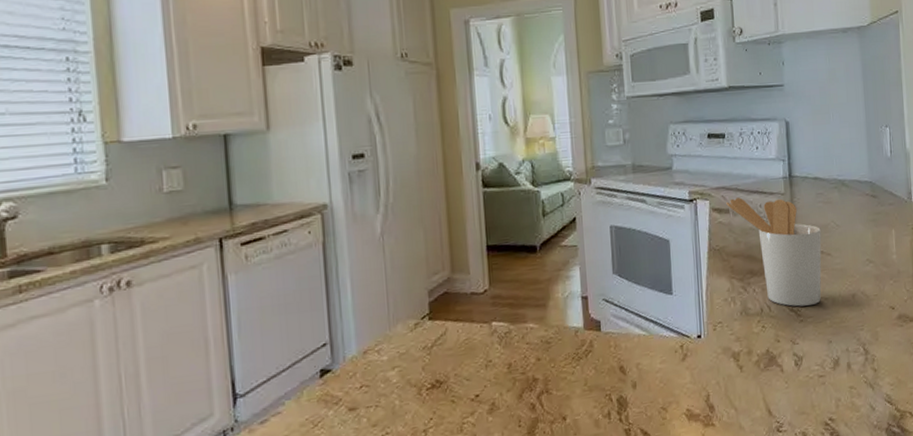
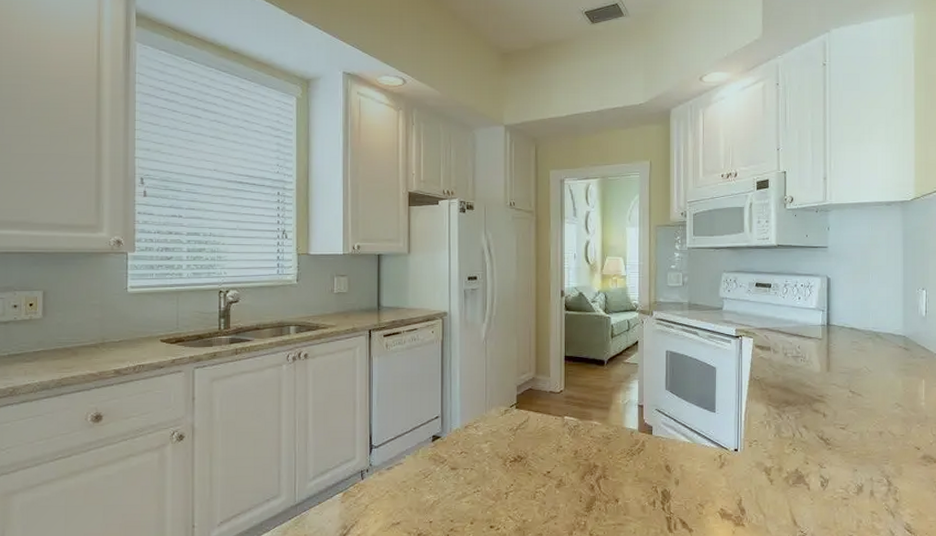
utensil holder: present [726,197,822,307] -> none [768,338,854,436]

